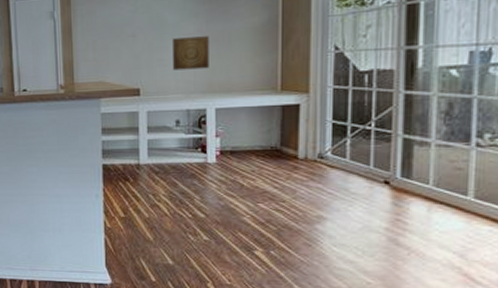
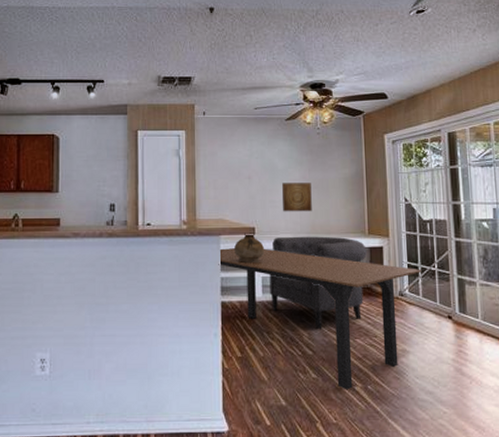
dining table: none [99,111,352,254] -> present [218,248,422,390]
ceramic jug: none [116,94,152,126] -> present [234,233,265,264]
chair: none [156,95,277,194] -> present [270,236,367,330]

